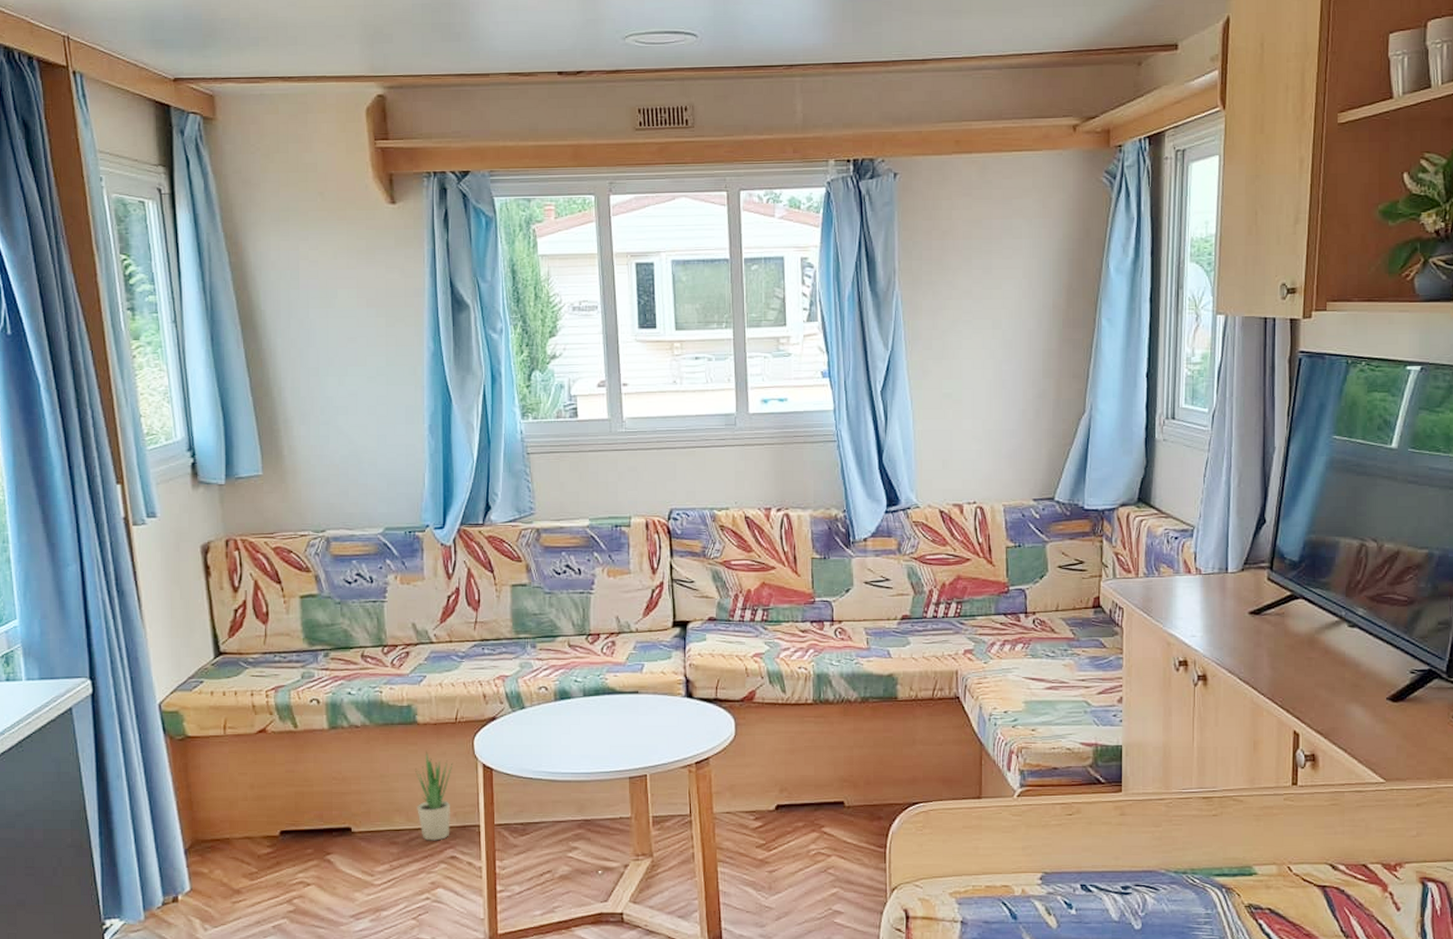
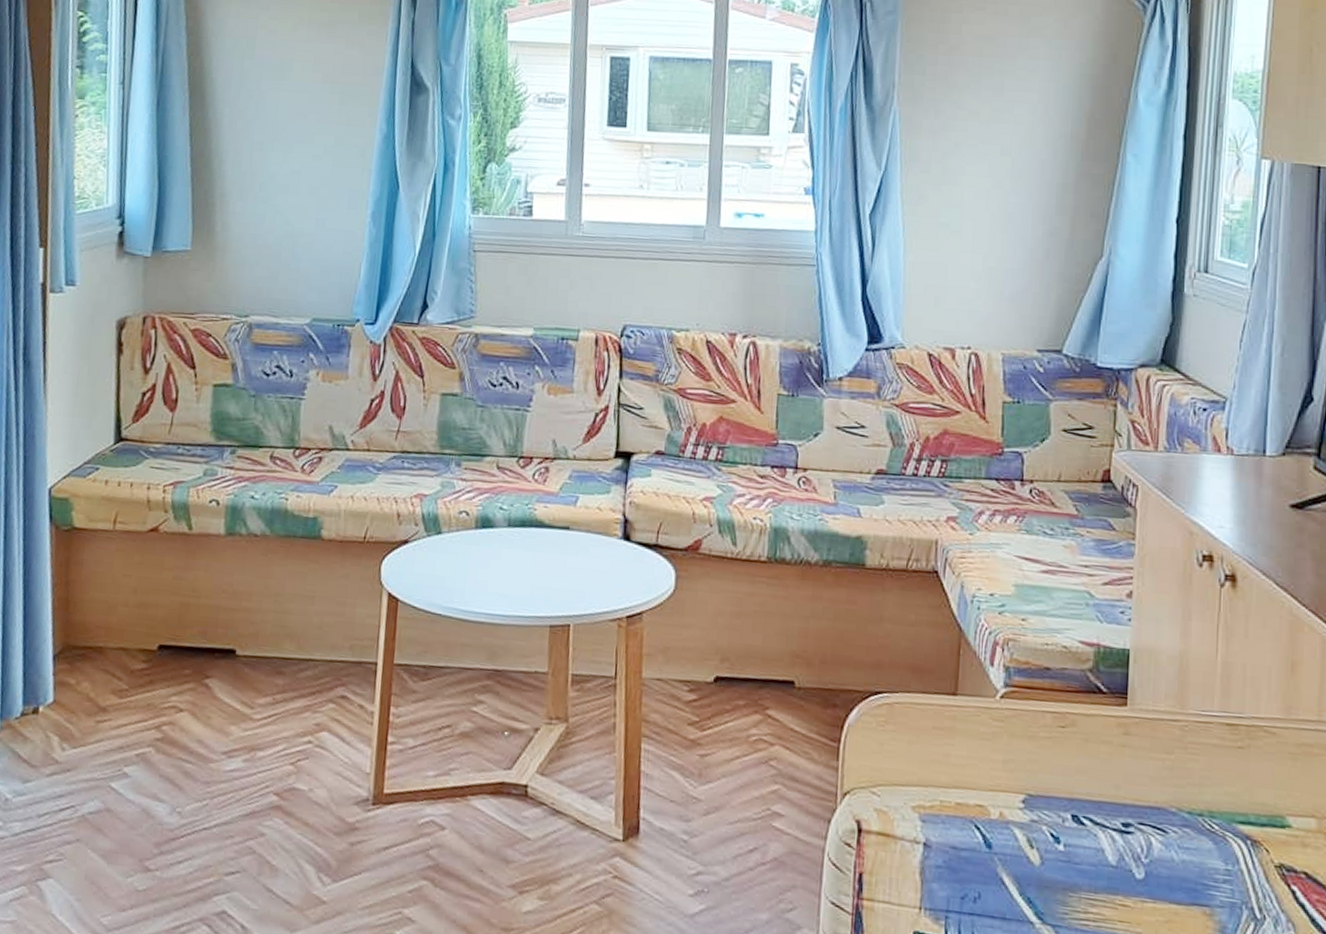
potted plant: present [415,750,453,841] -> none [310,570,356,676]

